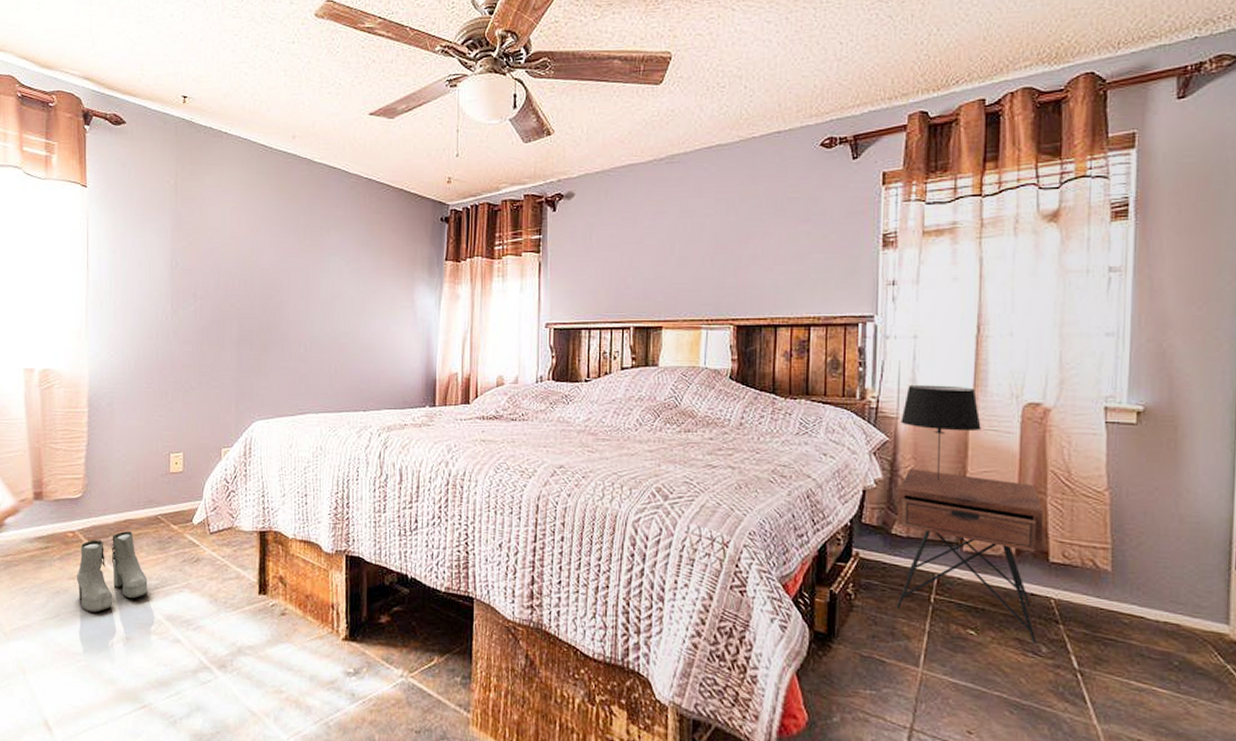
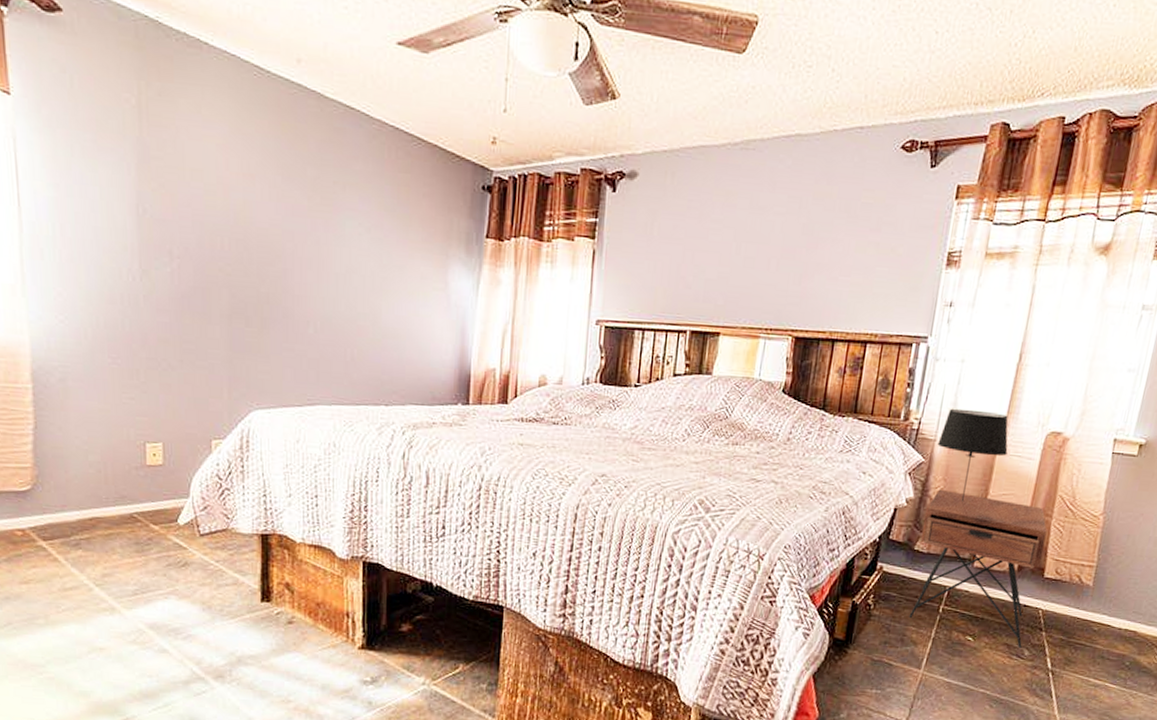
boots: present [76,531,148,613] -> none [30,531,125,621]

